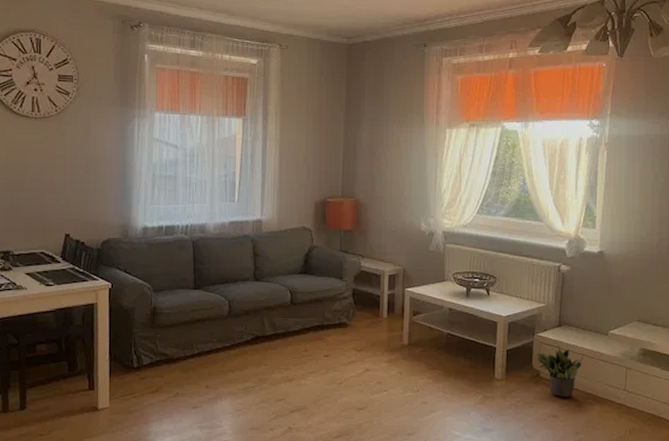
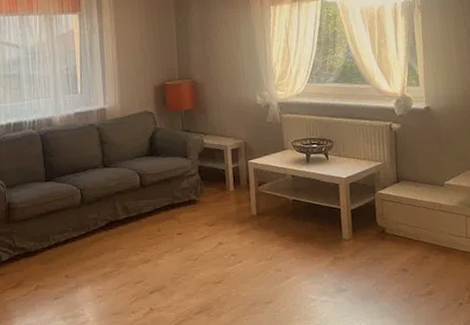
potted plant: present [537,346,584,397] -> none [380,201,424,251]

